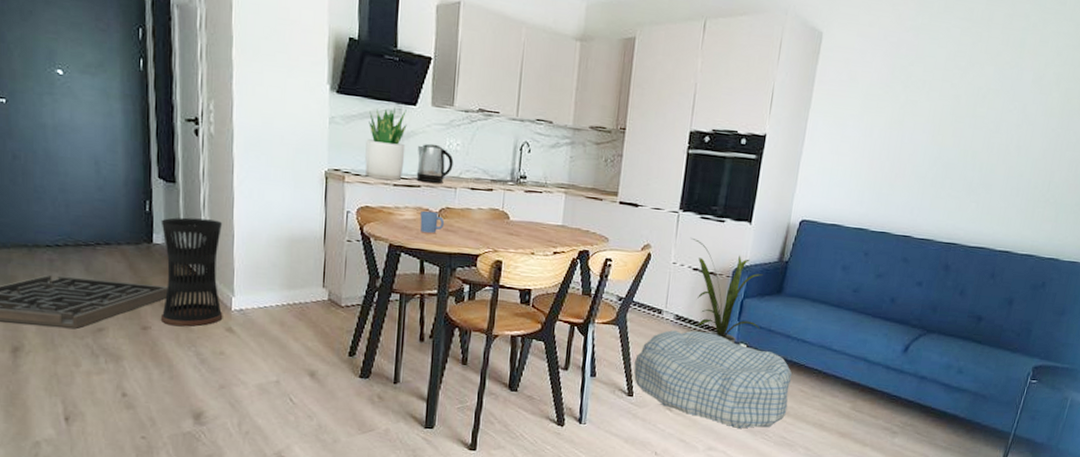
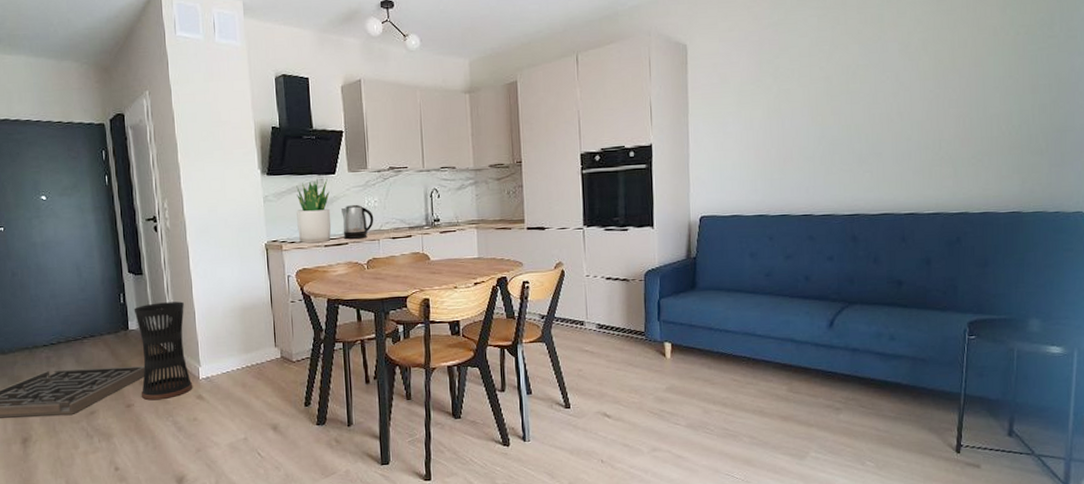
mug: present [420,210,445,234] -> none [351,263,374,285]
dog bed: present [634,330,792,429] -> none [566,336,724,426]
house plant: present [690,237,764,344] -> none [598,249,681,343]

